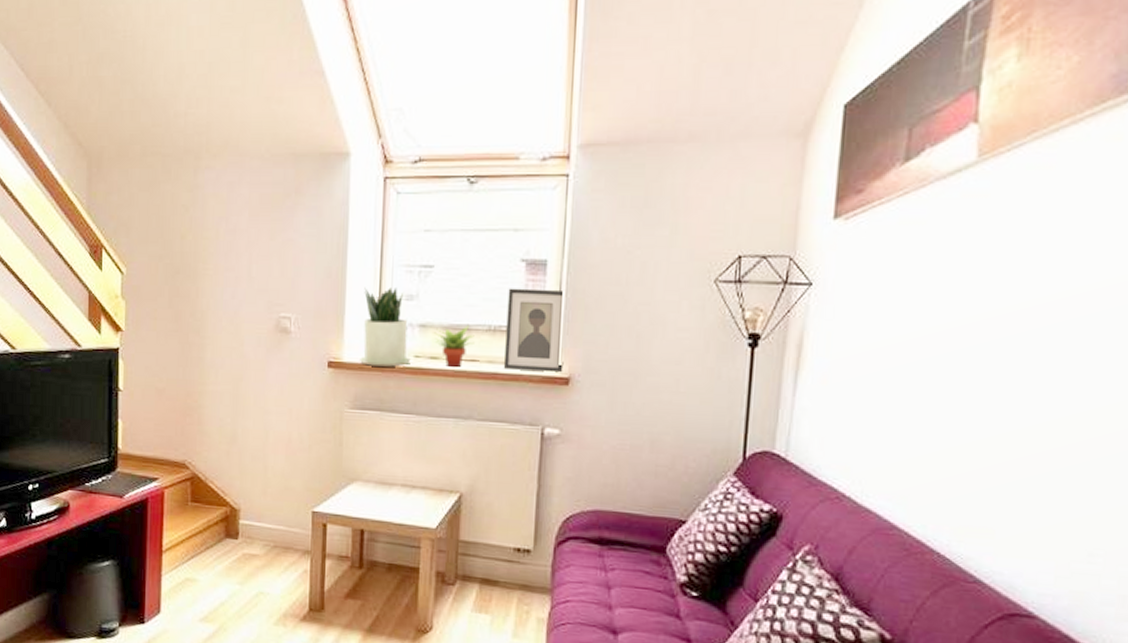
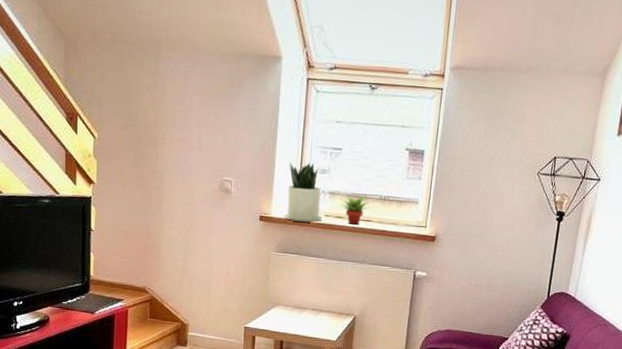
picture frame: present [503,288,564,373] -> none [389,169,434,233]

